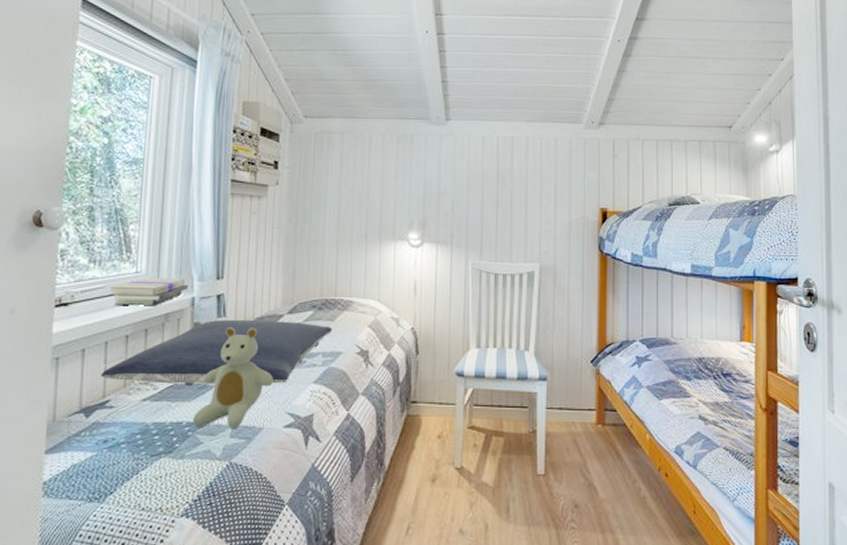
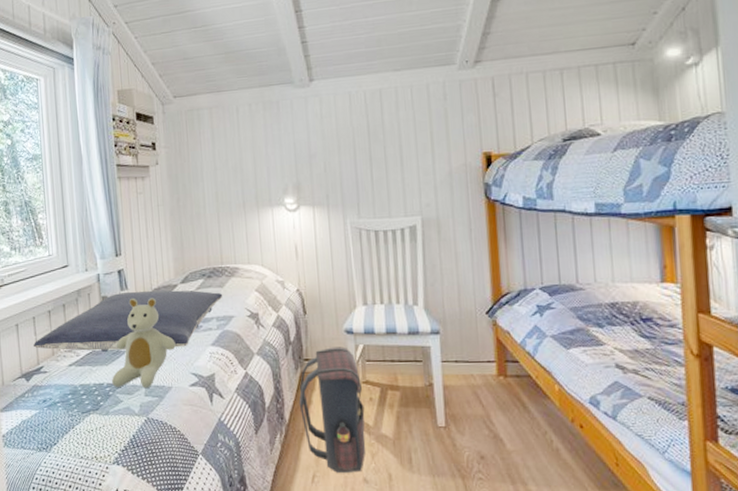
books: present [110,278,188,307] -> none [30,258,93,286]
satchel: none [401,390,468,524] -> present [299,347,366,473]

